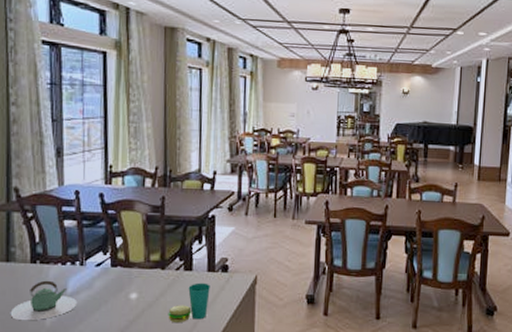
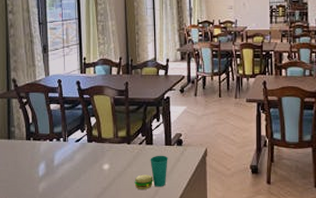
teapot: present [10,280,78,321] -> none [12,154,63,188]

